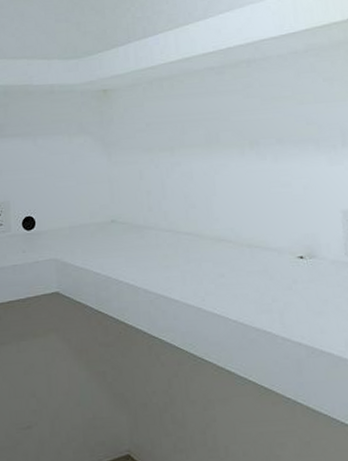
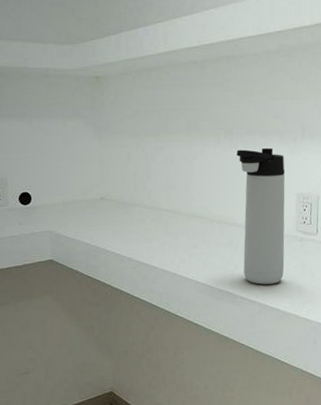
thermos bottle: none [265,158,335,322] -> present [236,147,285,285]

